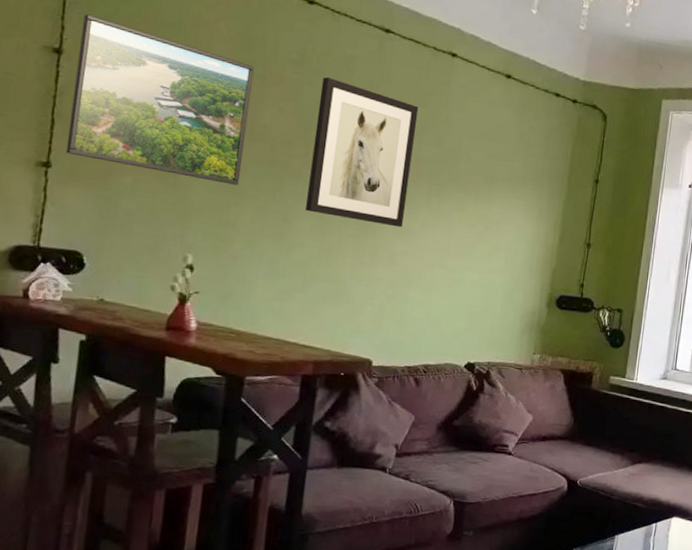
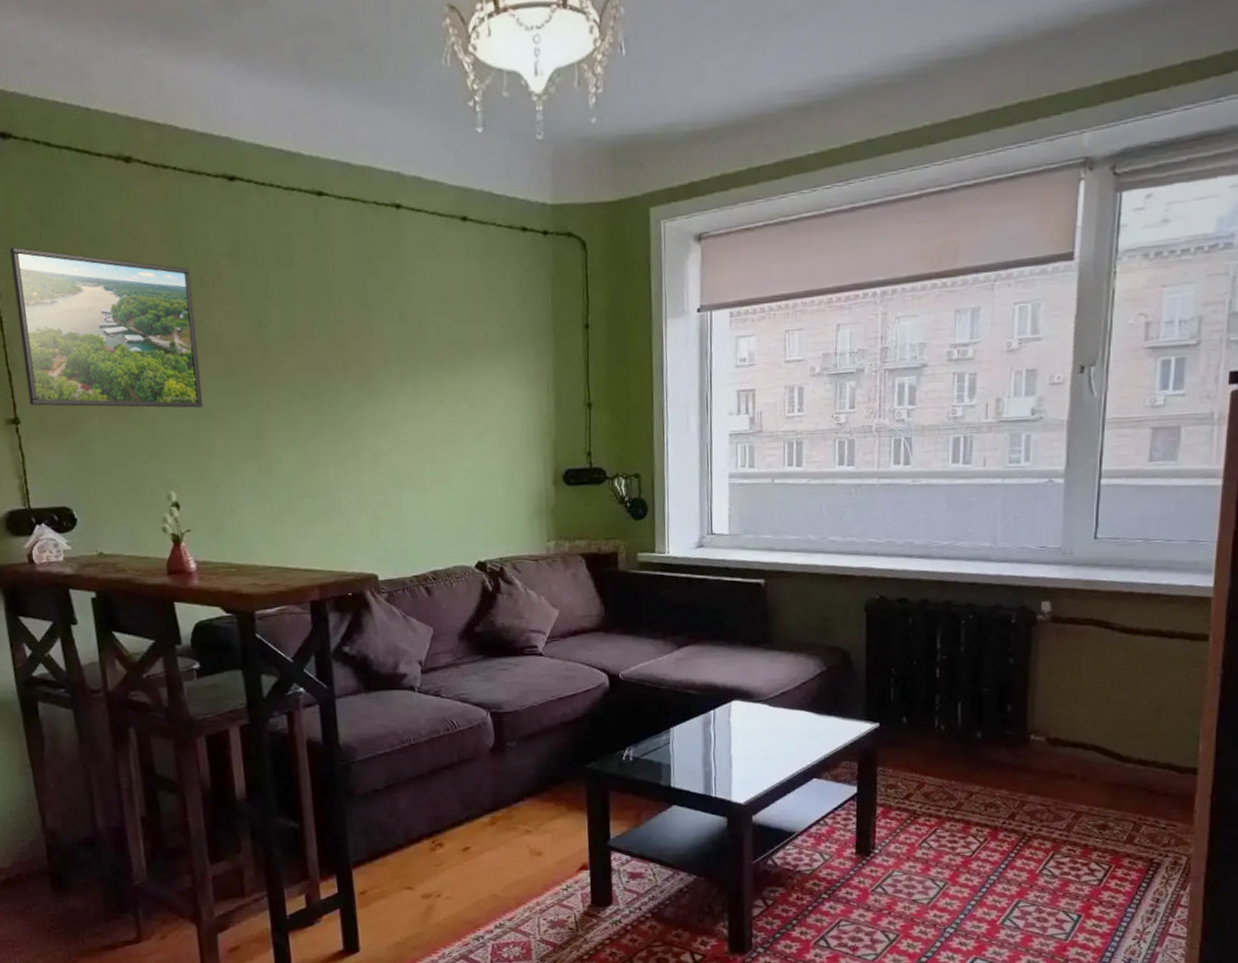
wall art: present [304,77,419,228] -> none [262,263,380,423]

